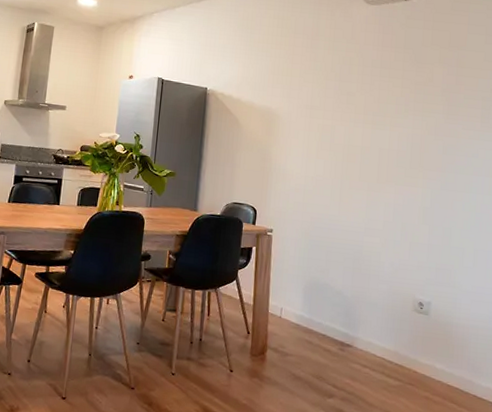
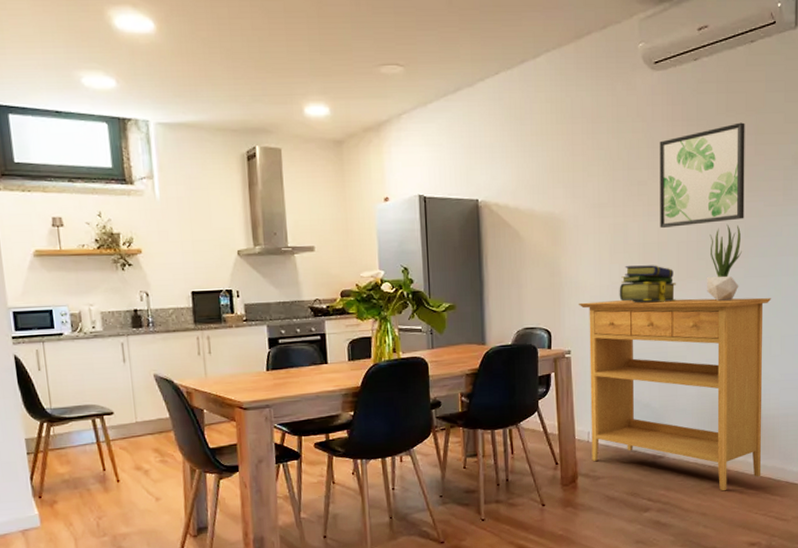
console table: none [282,188,466,393] -> present [579,297,772,491]
stack of books: none [322,163,375,201] -> present [619,265,676,303]
wall art: none [364,55,448,138] -> present [659,122,745,228]
potted plant: none [404,139,439,209] -> present [707,224,742,301]

